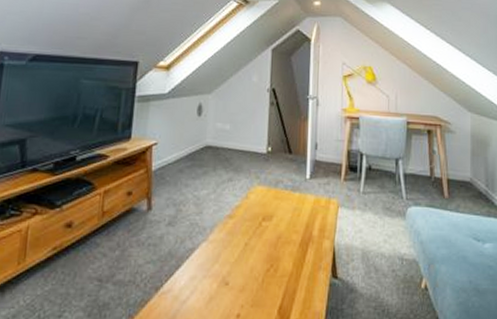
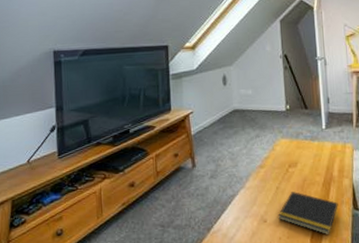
notepad: none [243,250,315,307] -> present [278,192,338,235]

